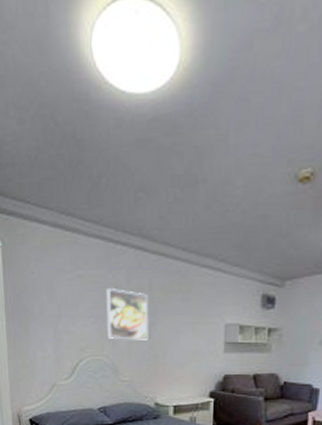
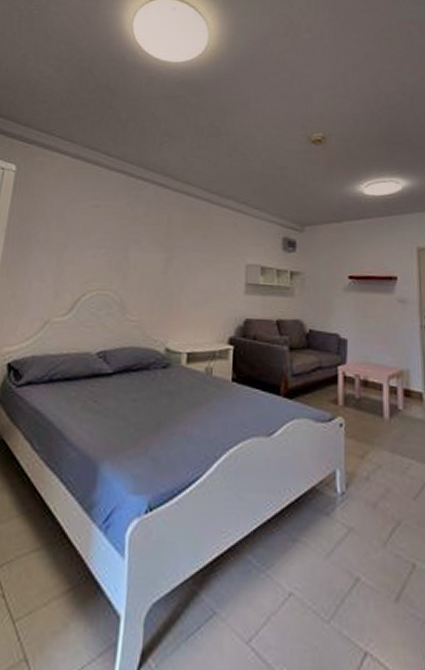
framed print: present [106,289,149,340] -> none [118,220,166,276]

